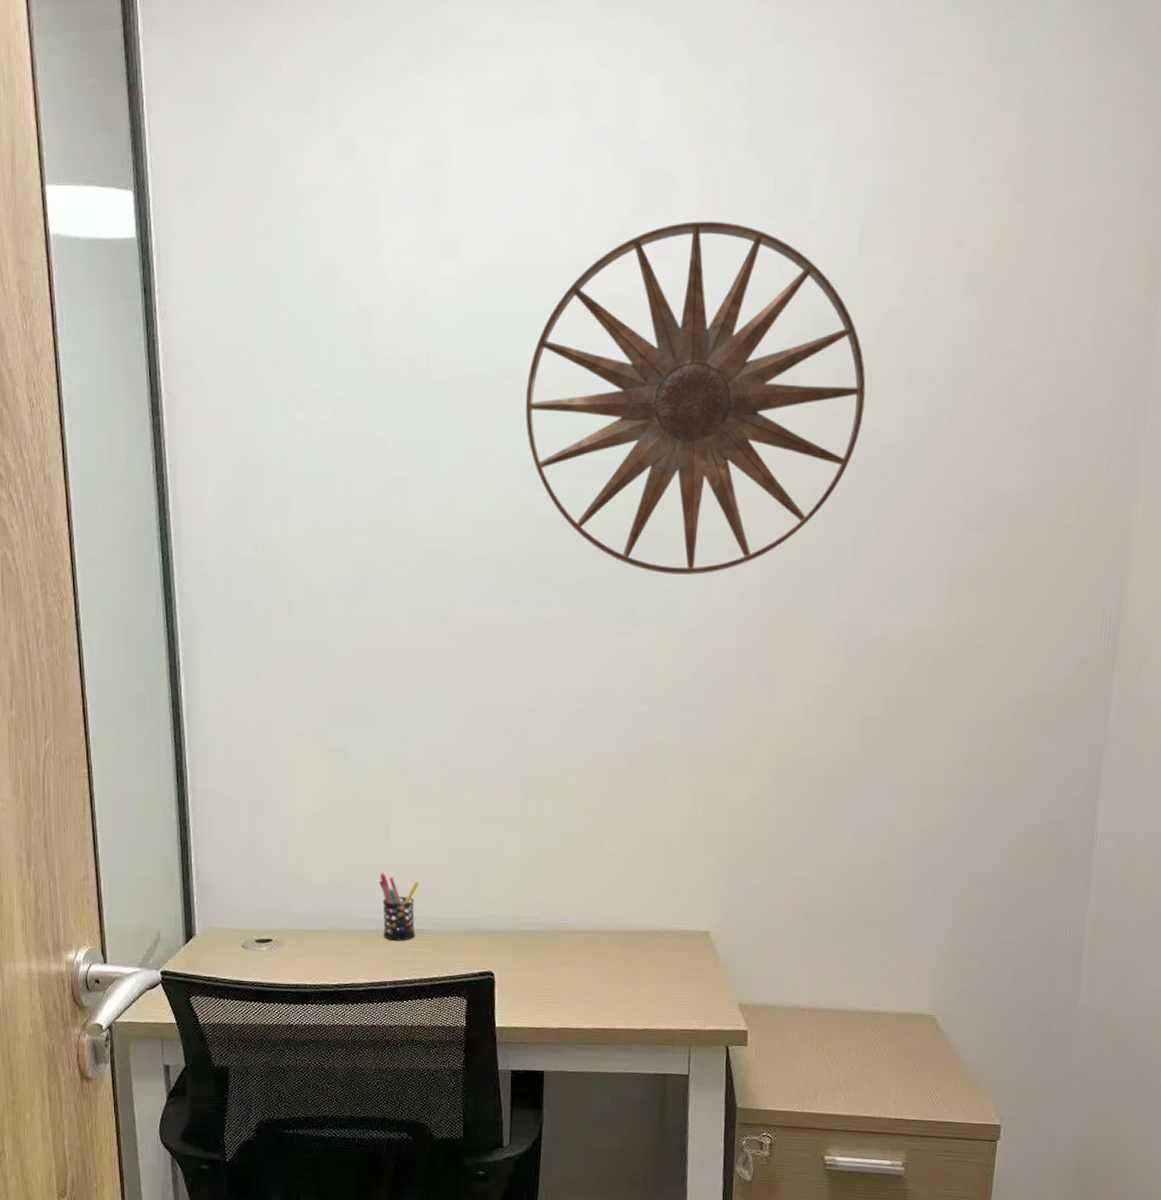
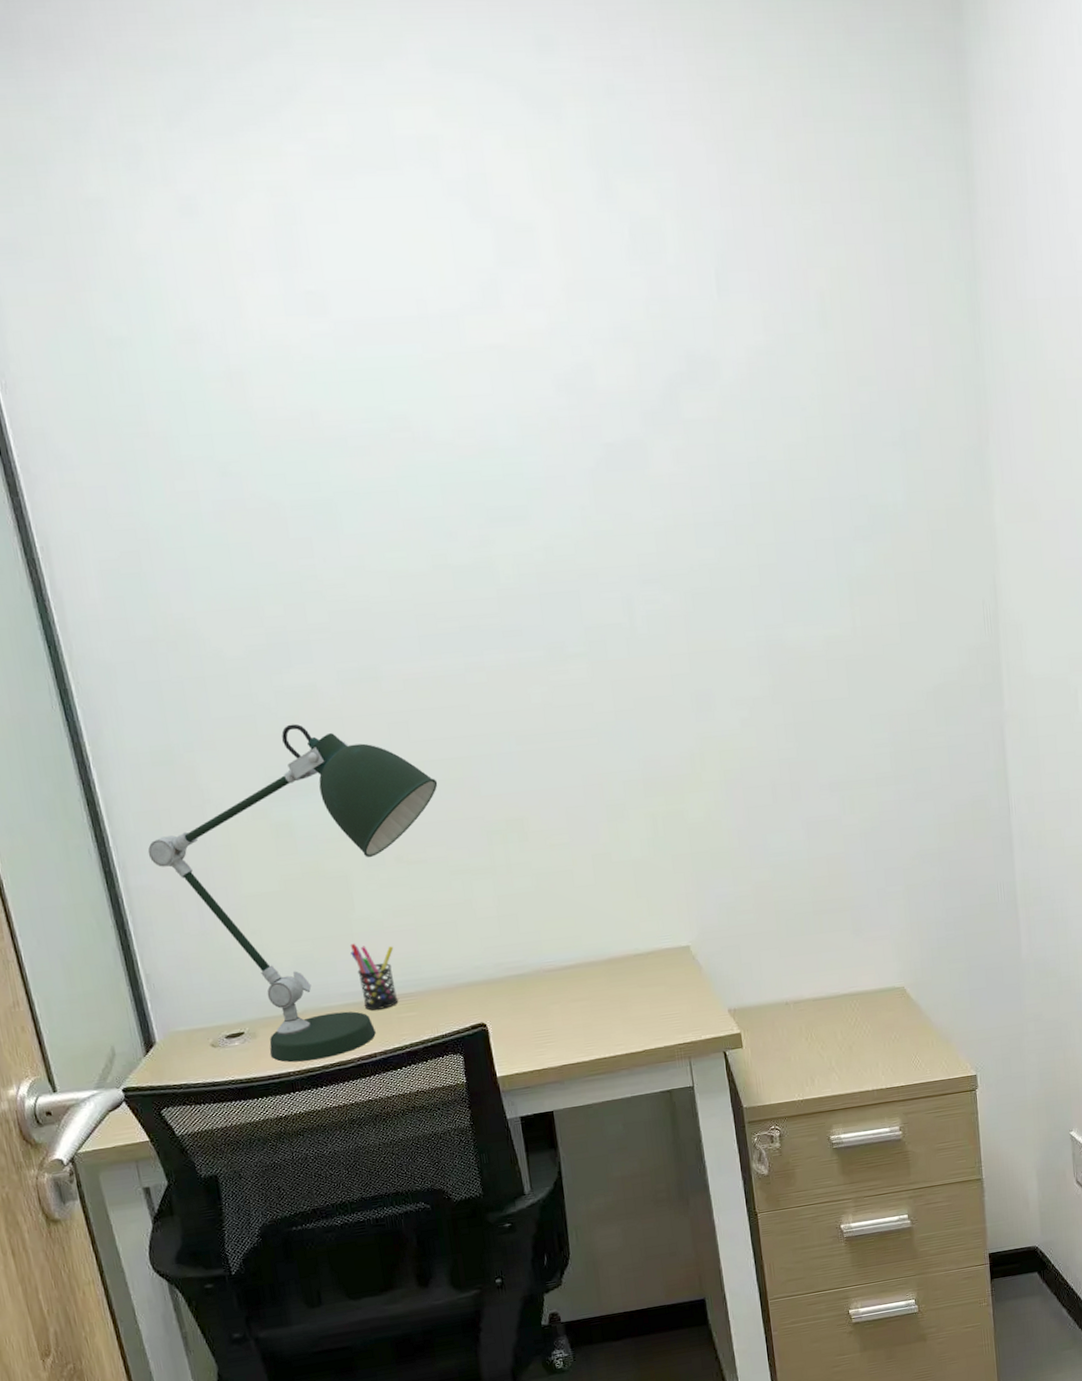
desk lamp: none [216,654,487,978] -> present [147,724,438,1062]
wall art: present [525,221,866,575] -> none [419,269,748,610]

